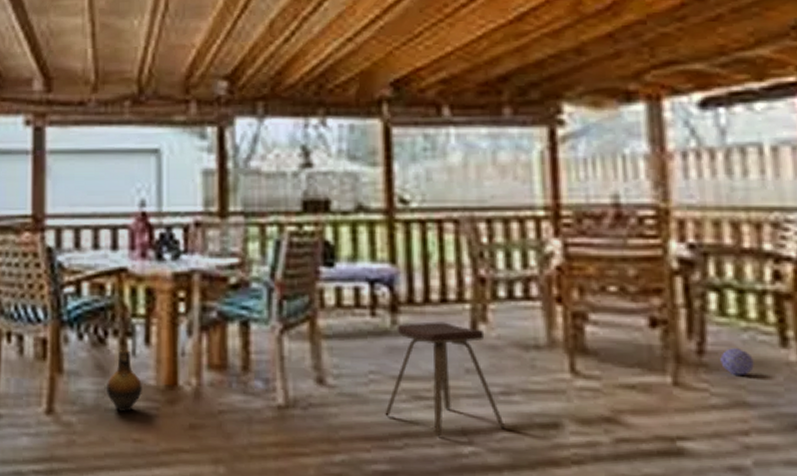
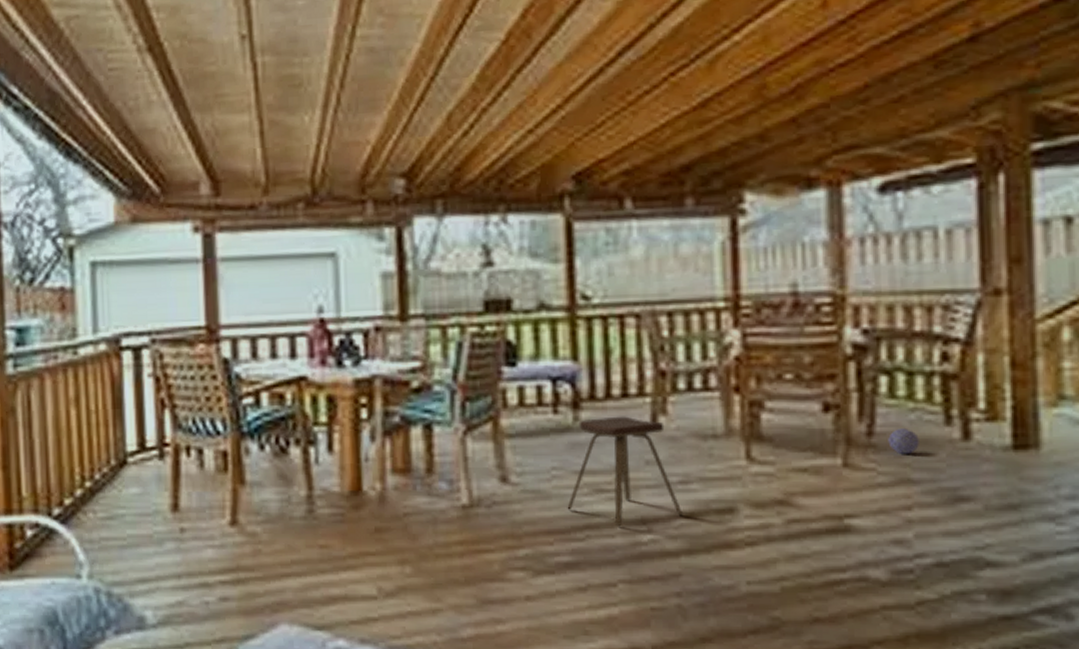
ceramic jug: present [105,350,142,412] -> none [289,458,327,519]

